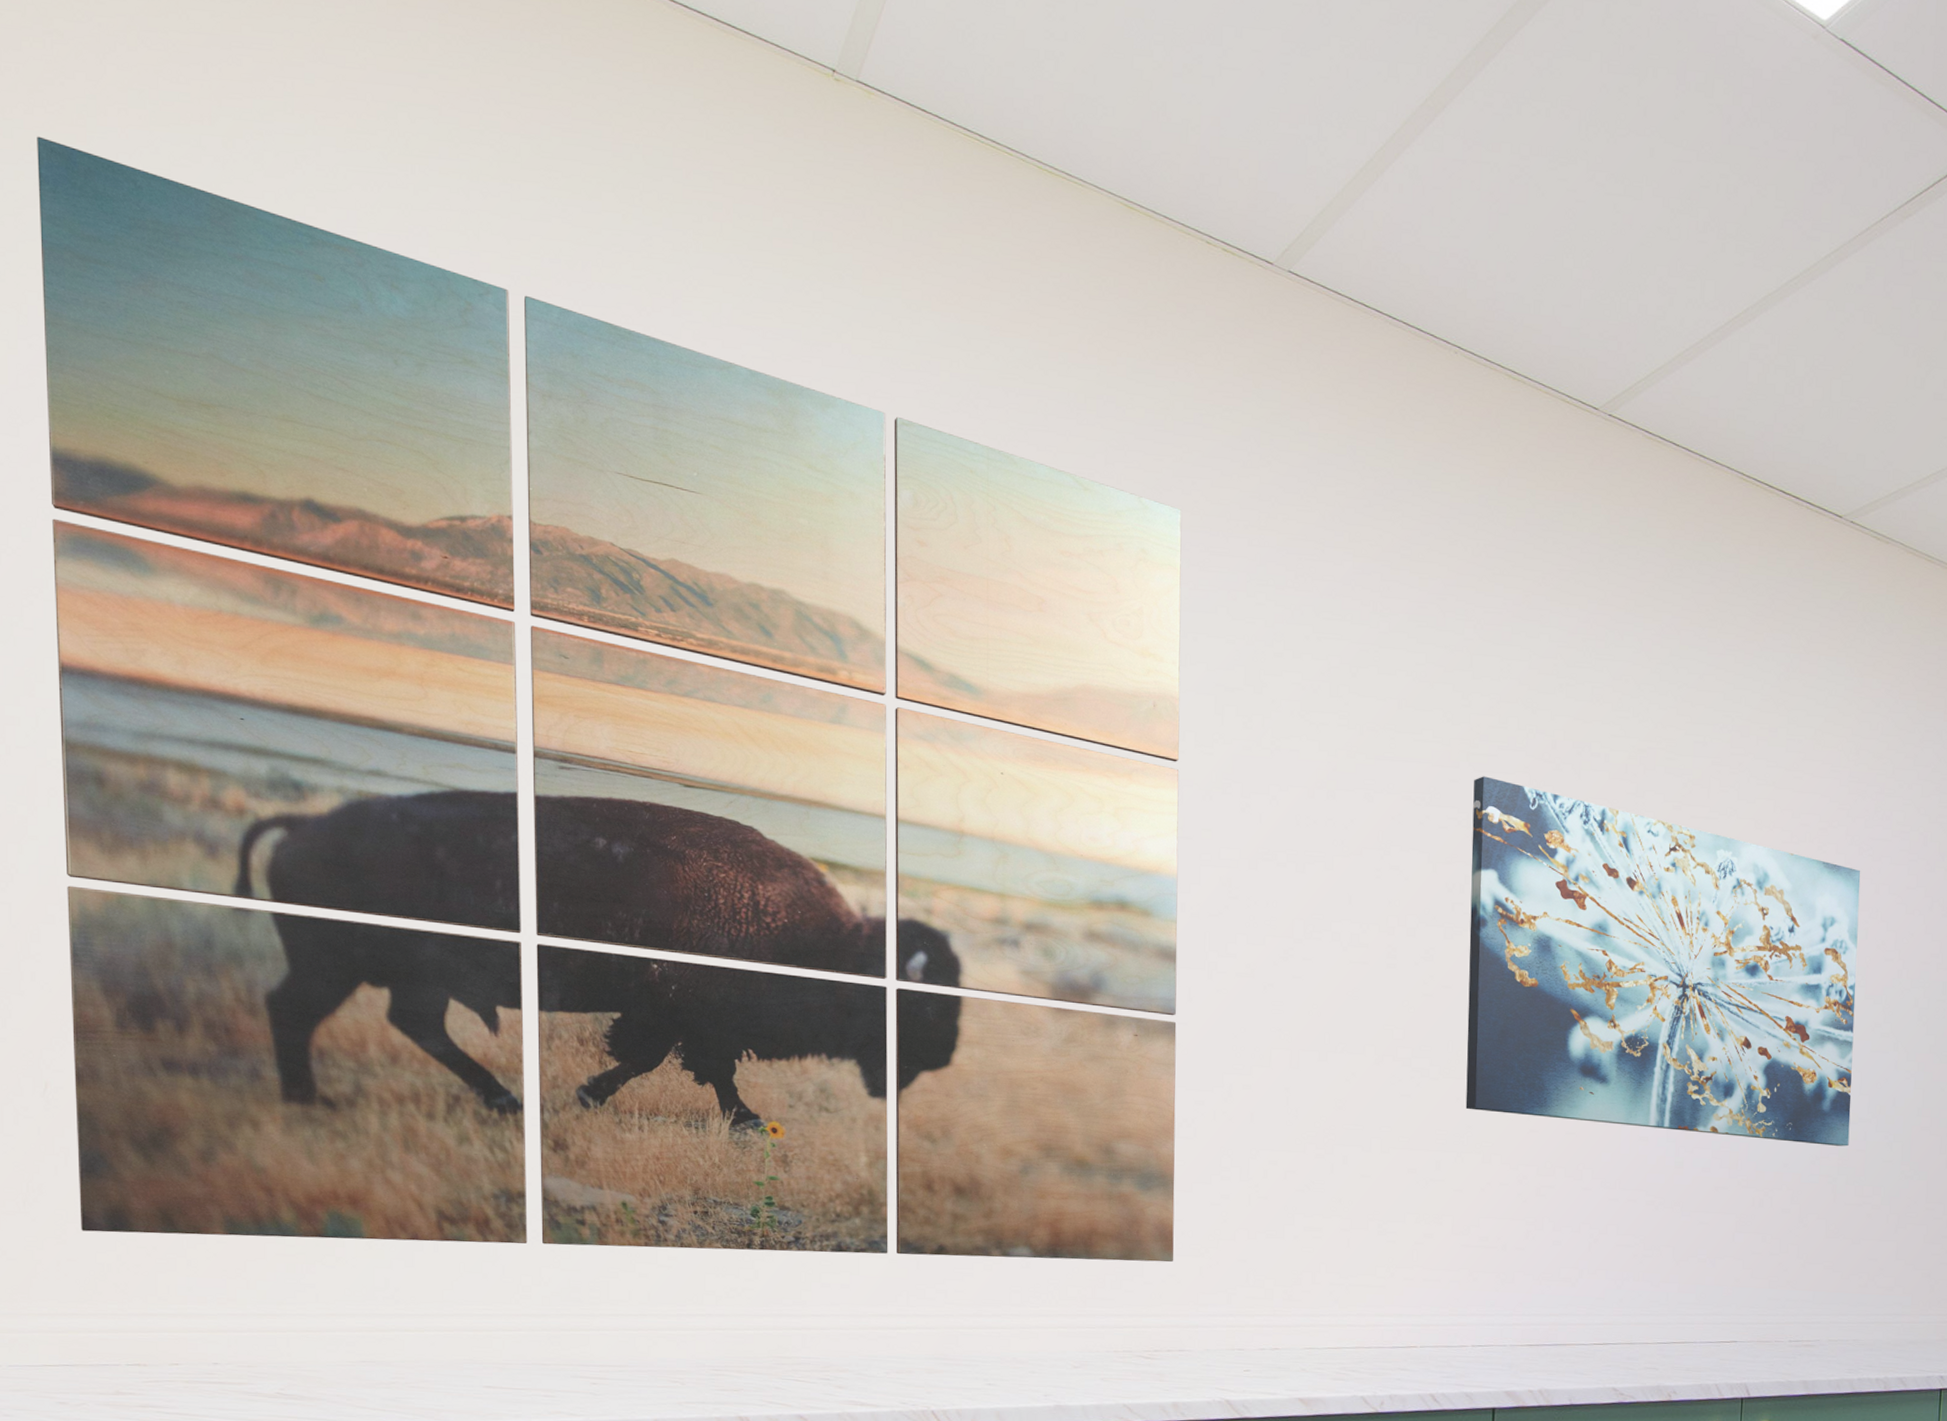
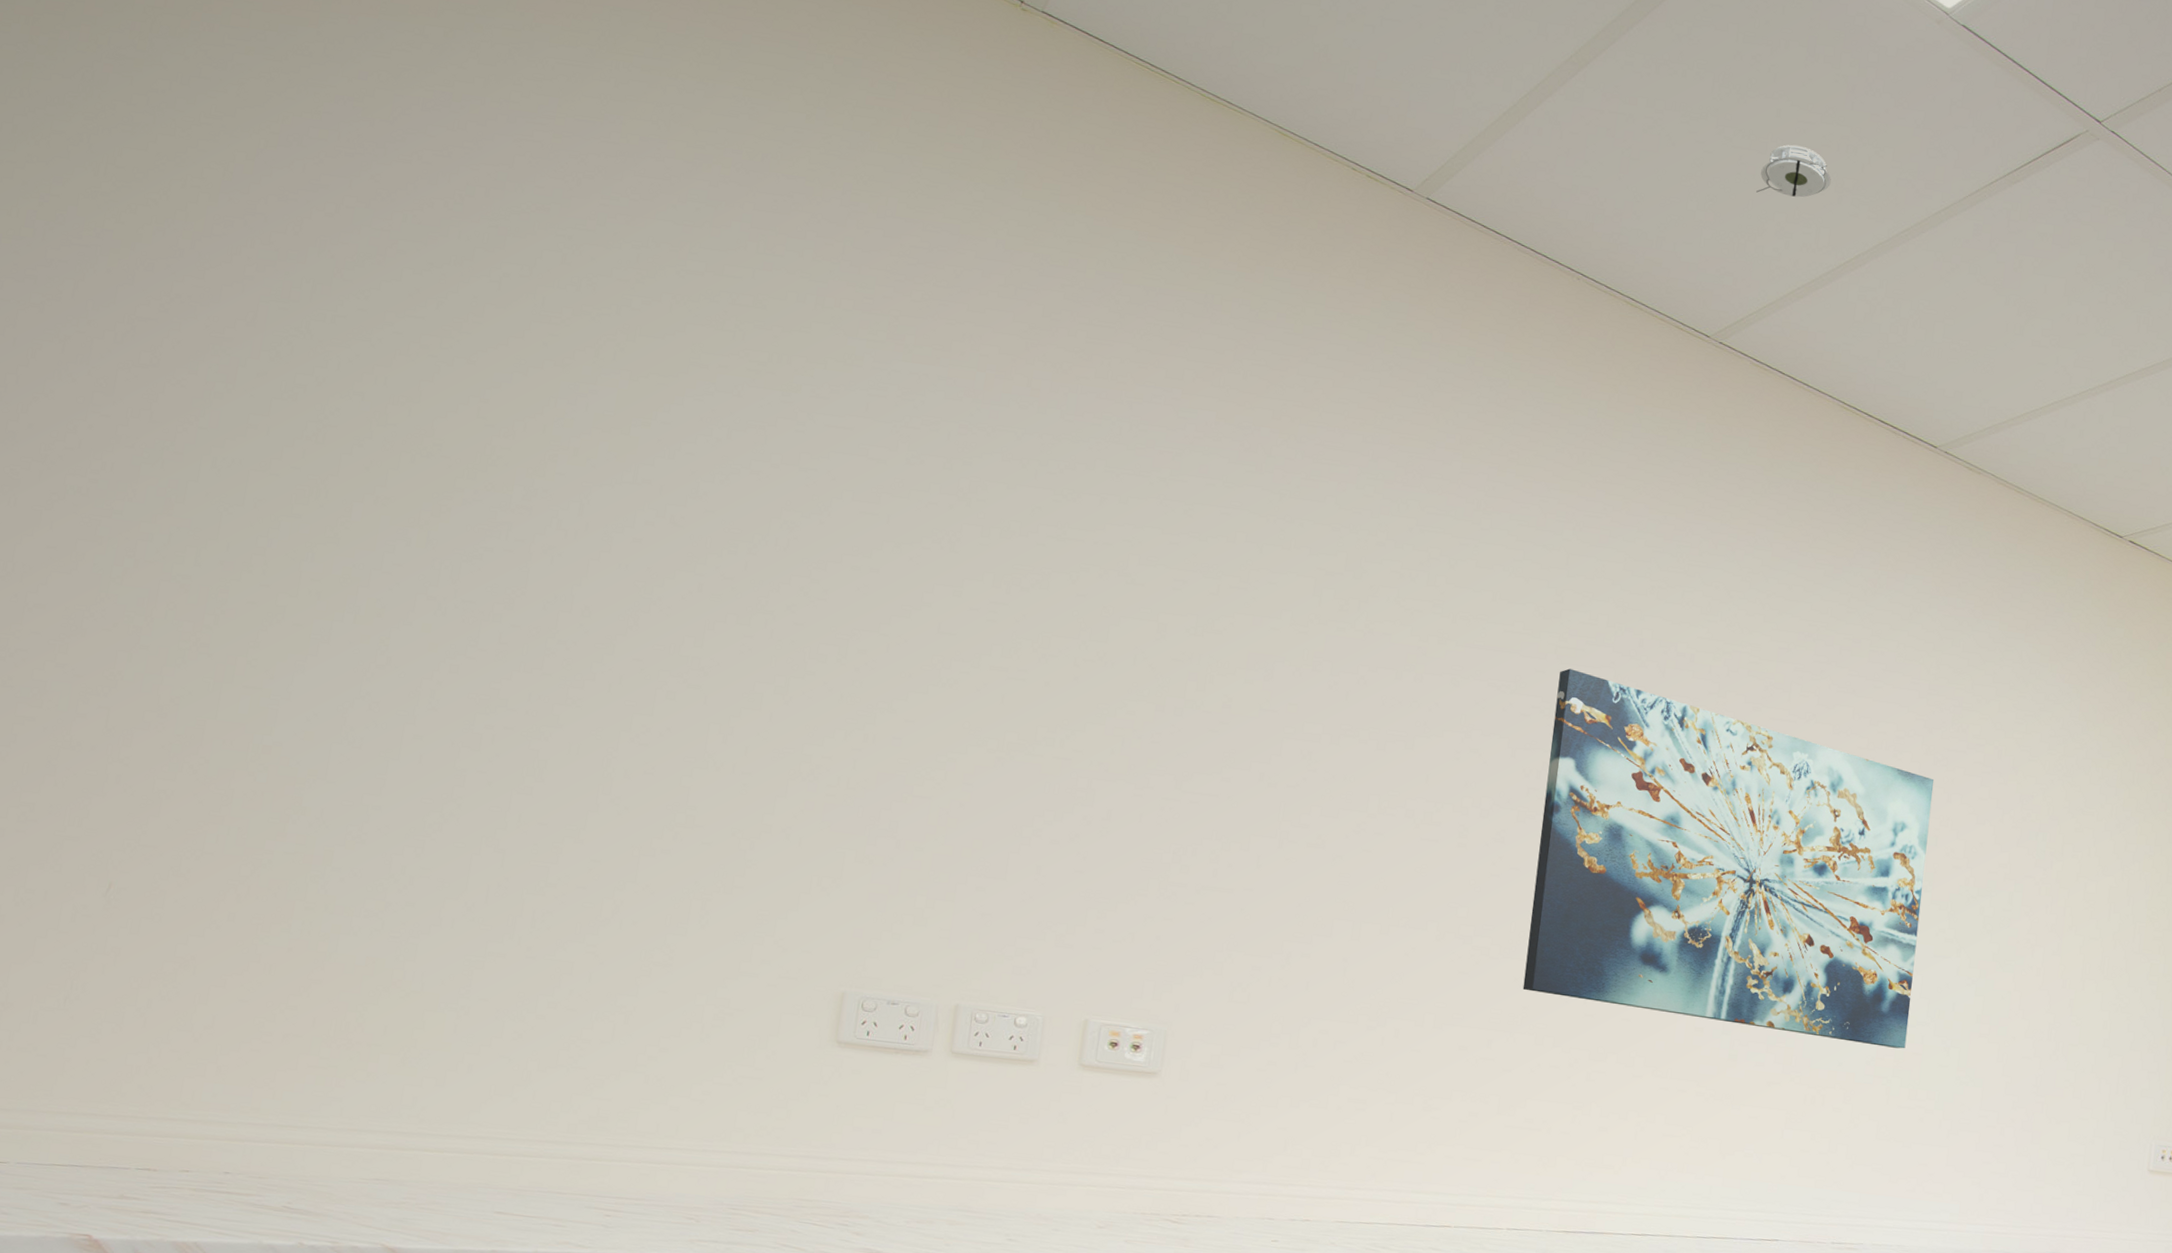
wall art: present [37,136,1182,1263] -> none [117,18,1302,1126]
smoke detector: none [1635,187,1713,248] -> present [1756,144,1831,198]

